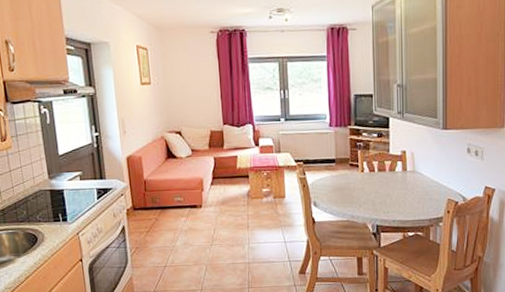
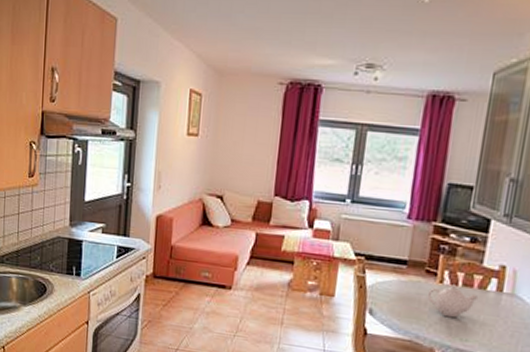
teapot: none [354,170,391,197] -> present [427,283,479,318]

